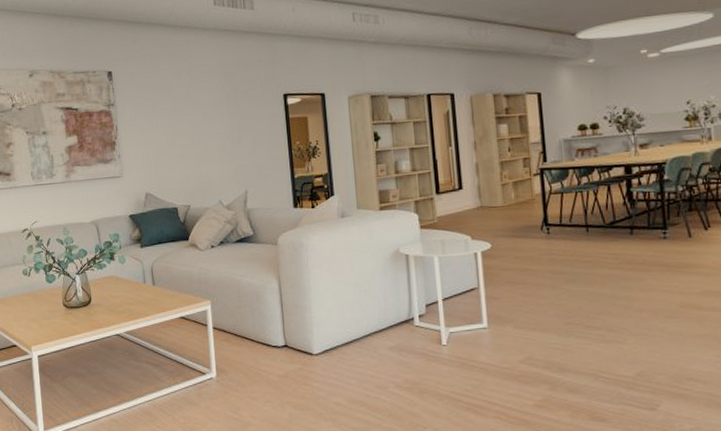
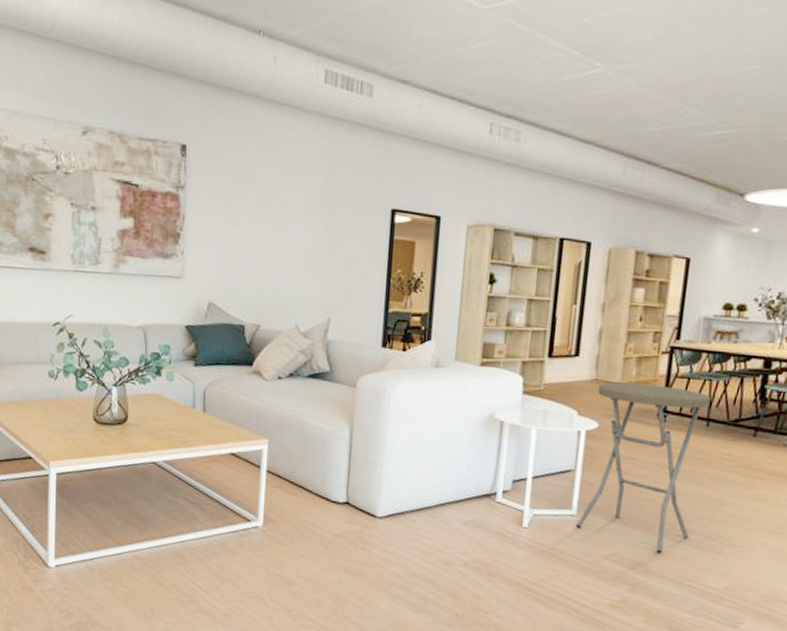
side table: none [484,202,593,351] -> present [575,382,711,554]

